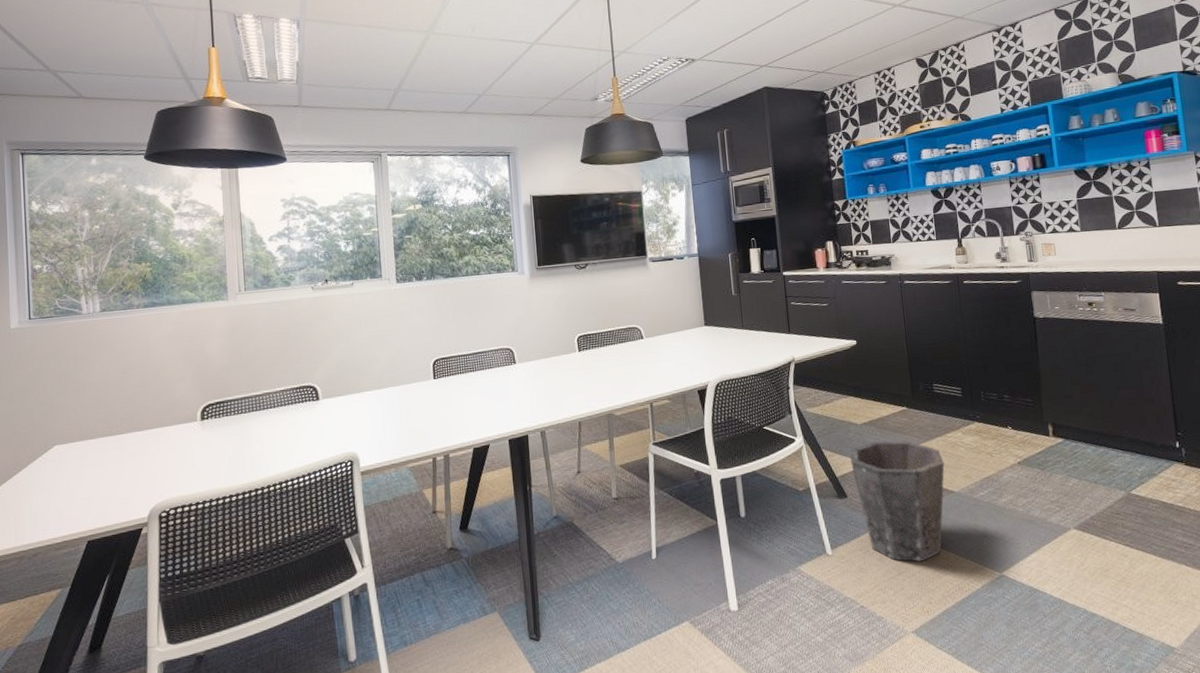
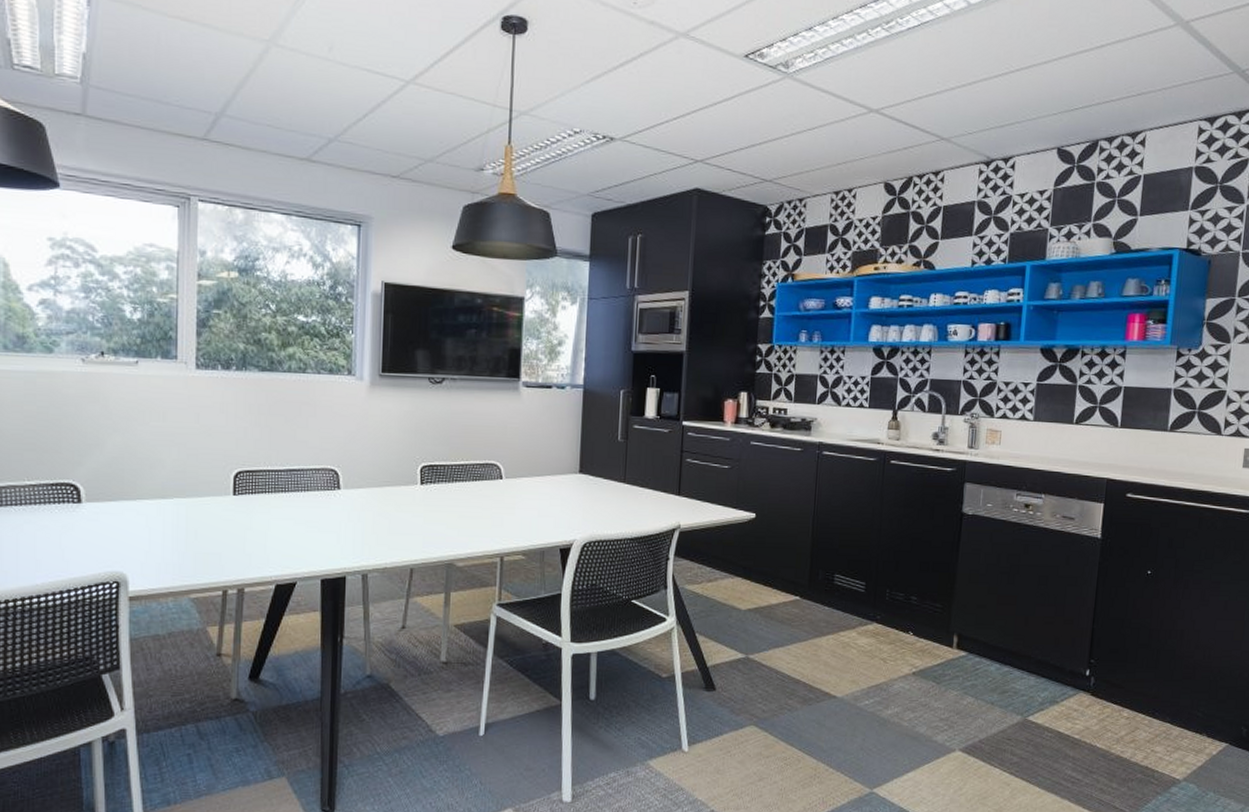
waste bin: present [850,441,945,562] -> none [726,631,831,768]

